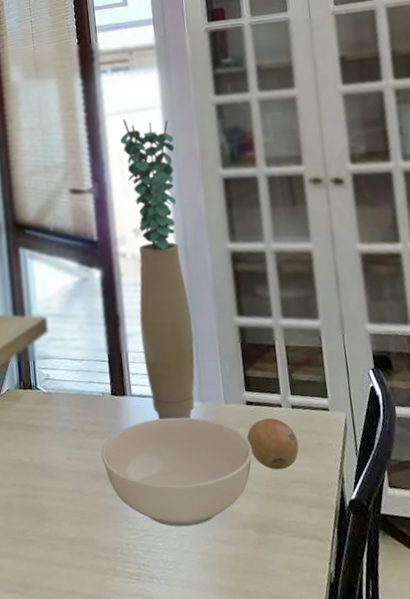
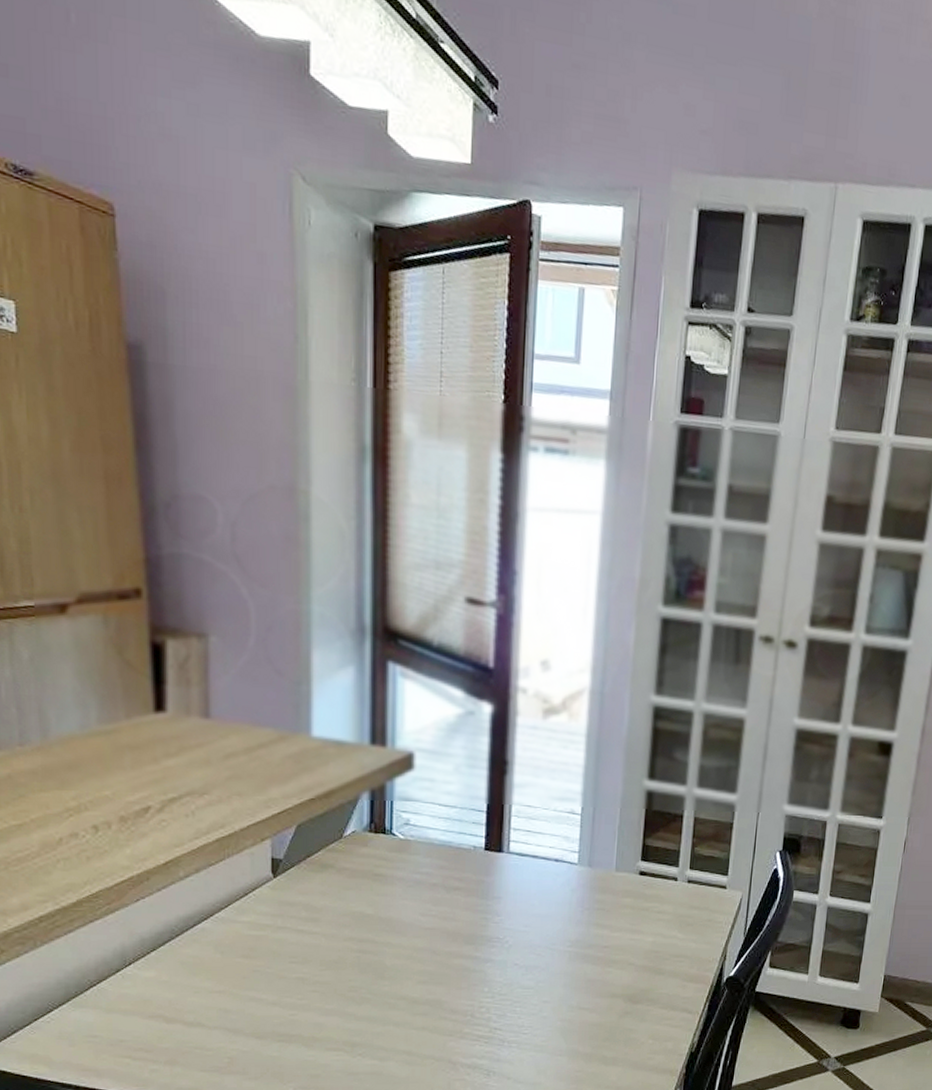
bowl: present [101,417,253,527] -> none [462,880,637,993]
vase: present [120,119,195,420] -> none [530,519,610,883]
fruit: present [246,418,299,470] -> none [633,891,688,943]

